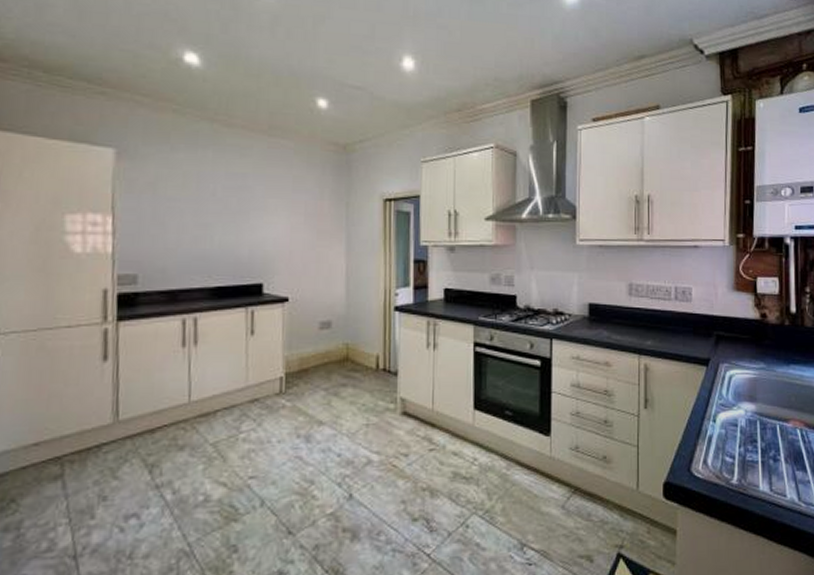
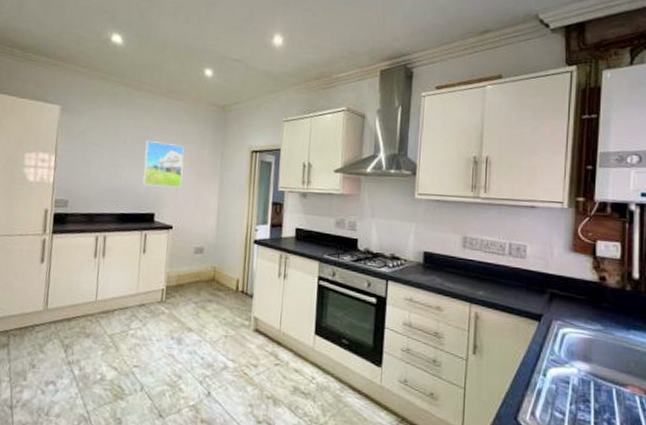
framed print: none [243,192,298,249] -> present [143,141,185,187]

